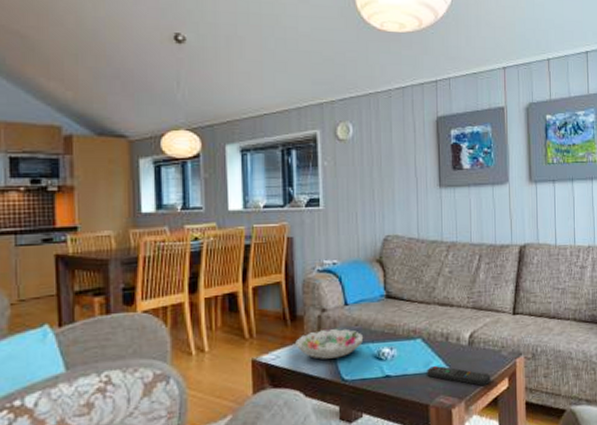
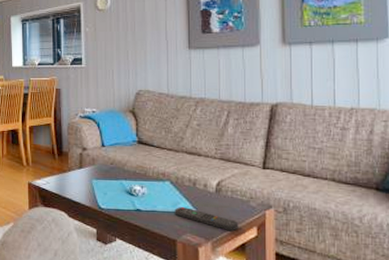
decorative bowl: present [295,328,364,359] -> none [62,165,118,189]

